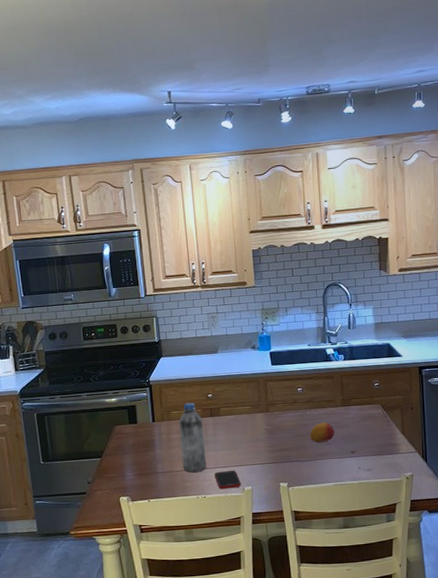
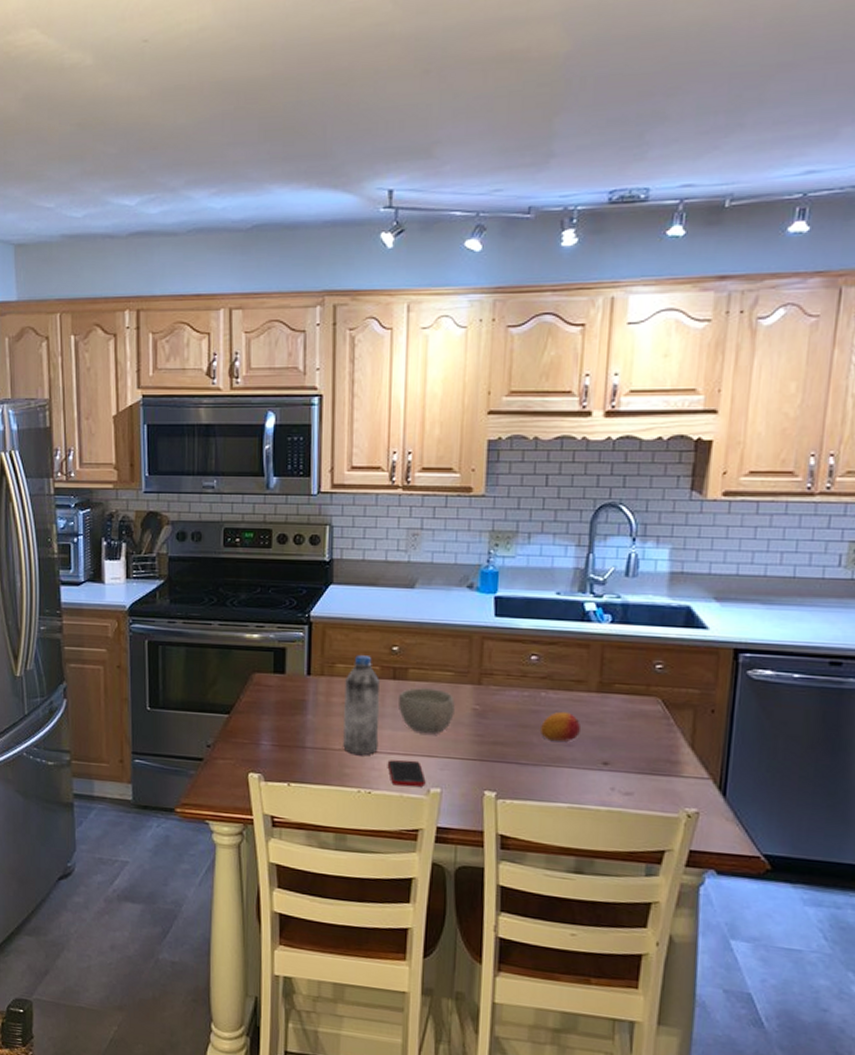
bowl: none [216,418,254,451] -> present [399,687,455,734]

